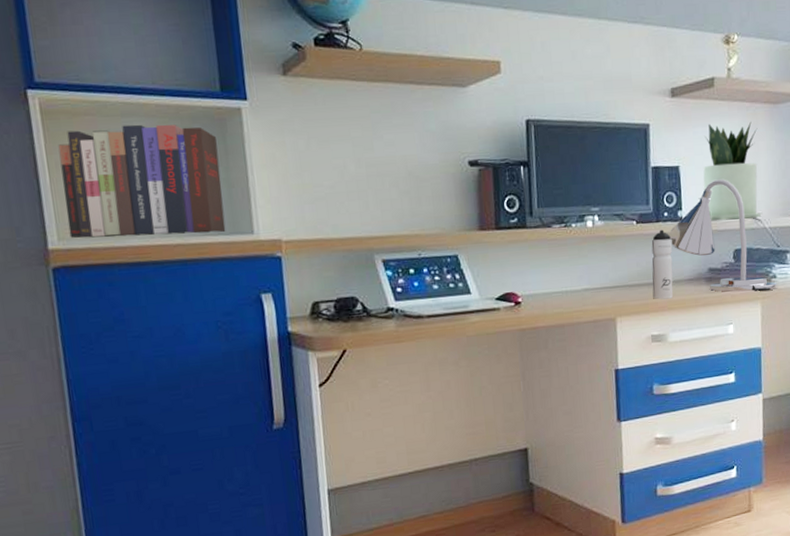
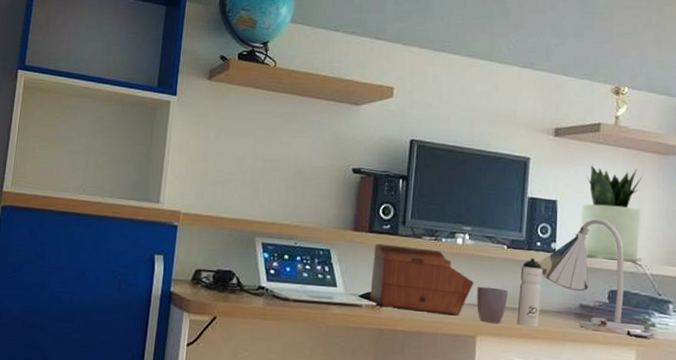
books: present [58,124,226,239] -> none [20,103,146,198]
sewing box: none [504,237,609,306] -> present [370,243,475,316]
mug: none [612,266,642,304] -> present [477,286,508,324]

